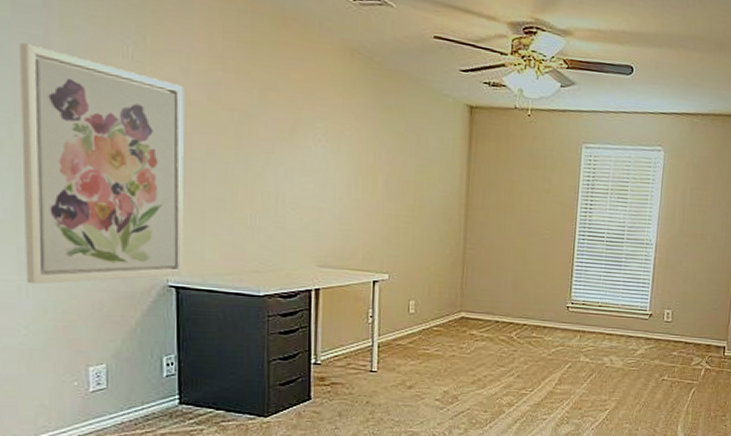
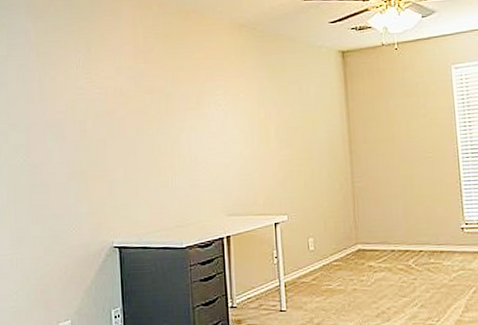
wall art: present [20,42,185,284] -> none [12,71,124,256]

